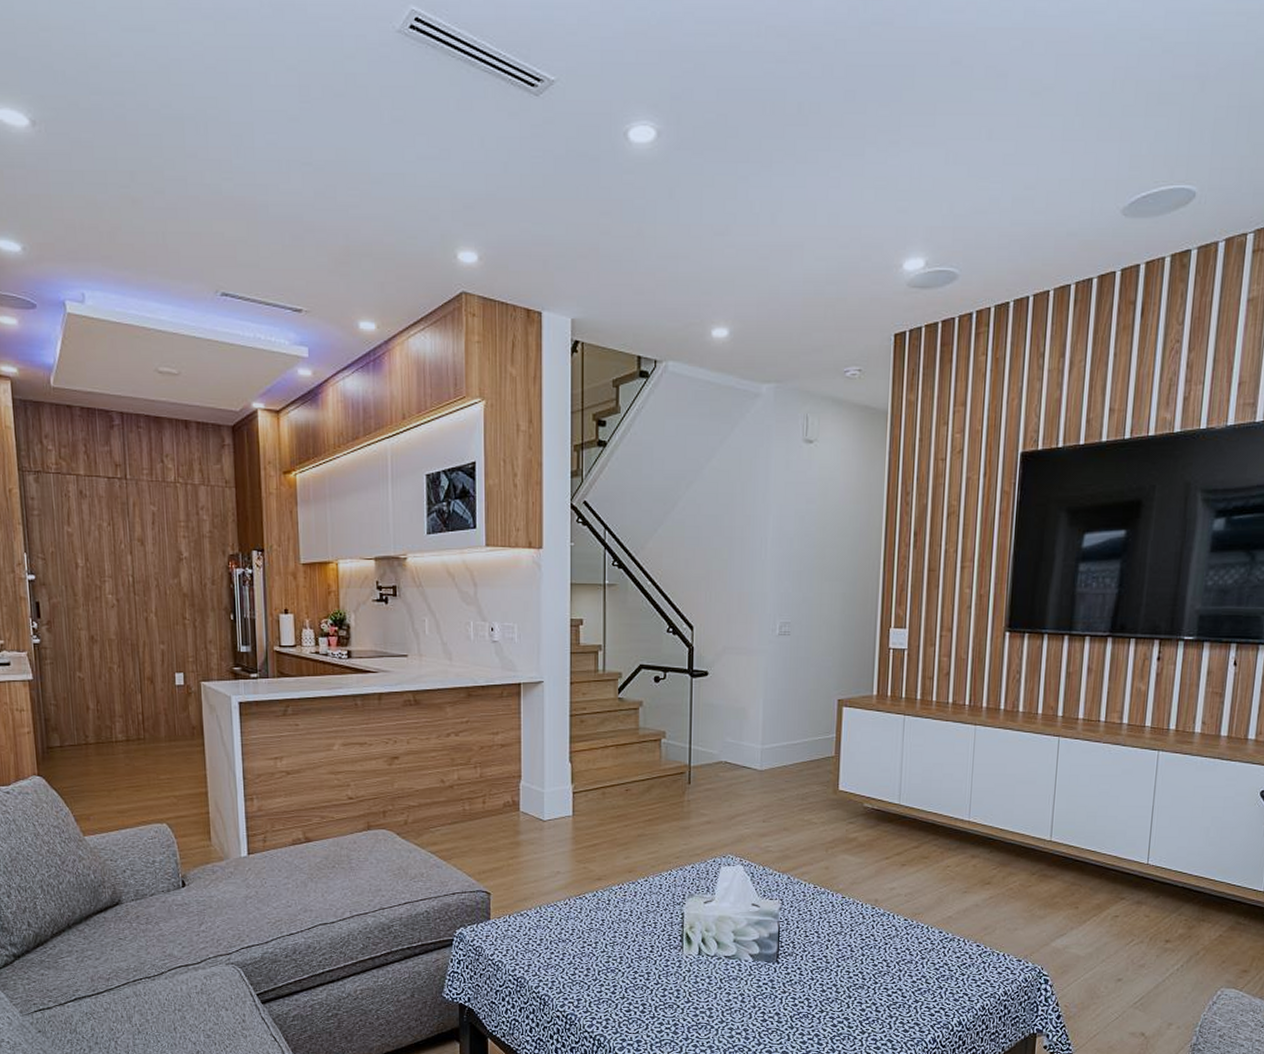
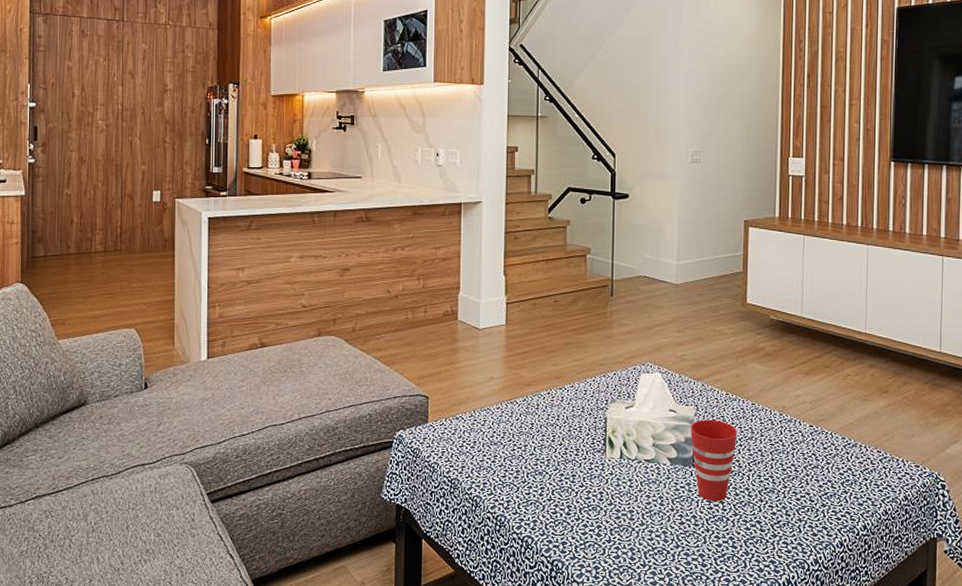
cup: none [774,914,826,999] -> present [690,419,738,502]

